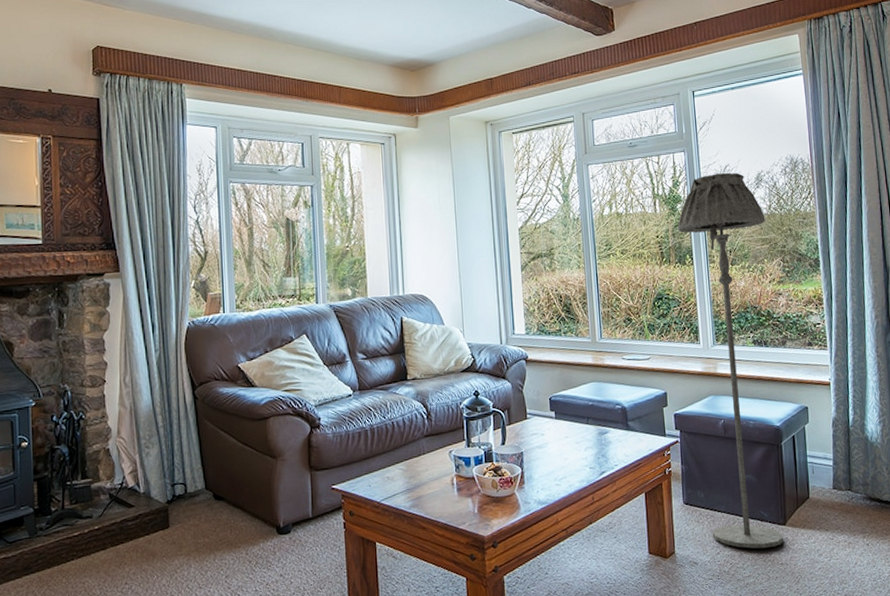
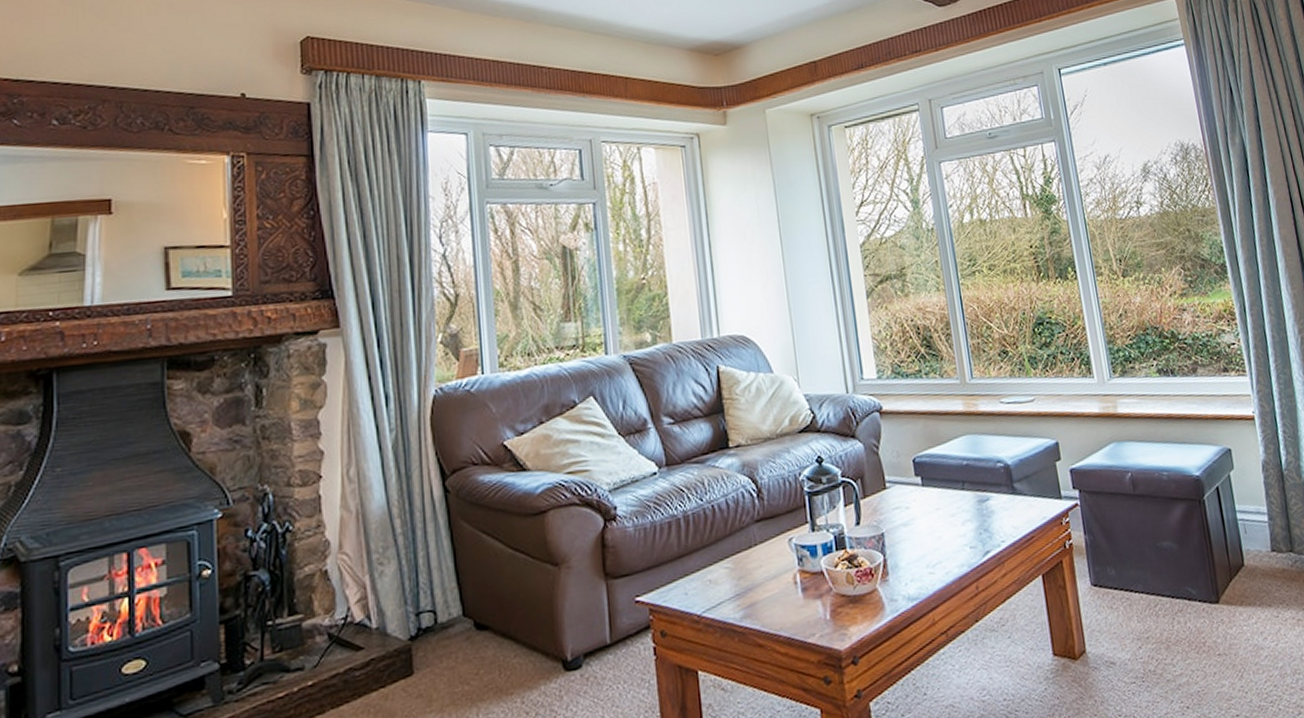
floor lamp: present [677,172,784,549] -> none [1054,164,1219,638]

